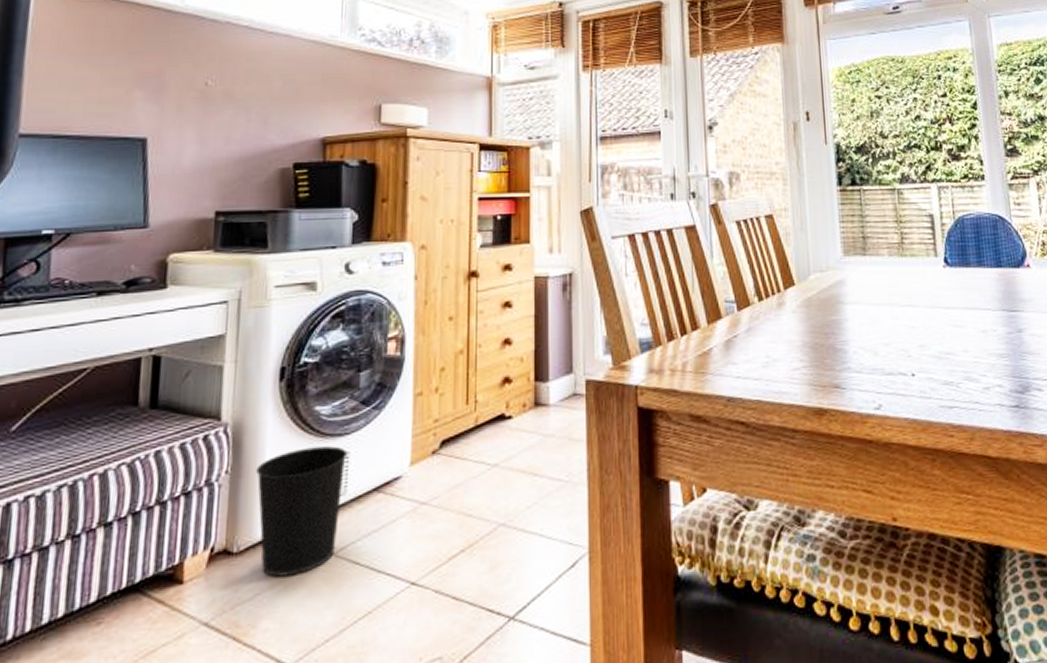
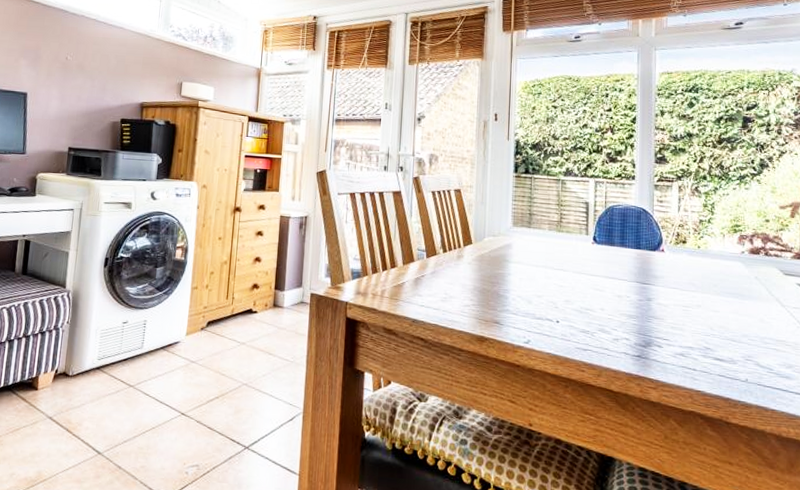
wastebasket: present [256,446,347,577] -> none [86,313,145,396]

